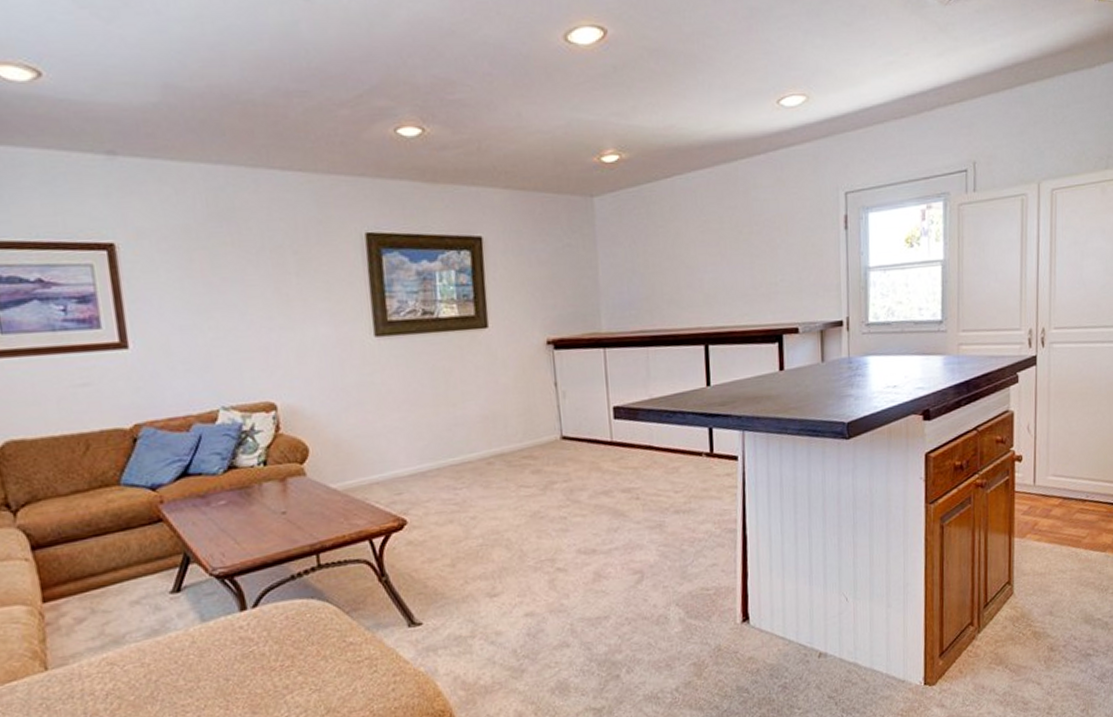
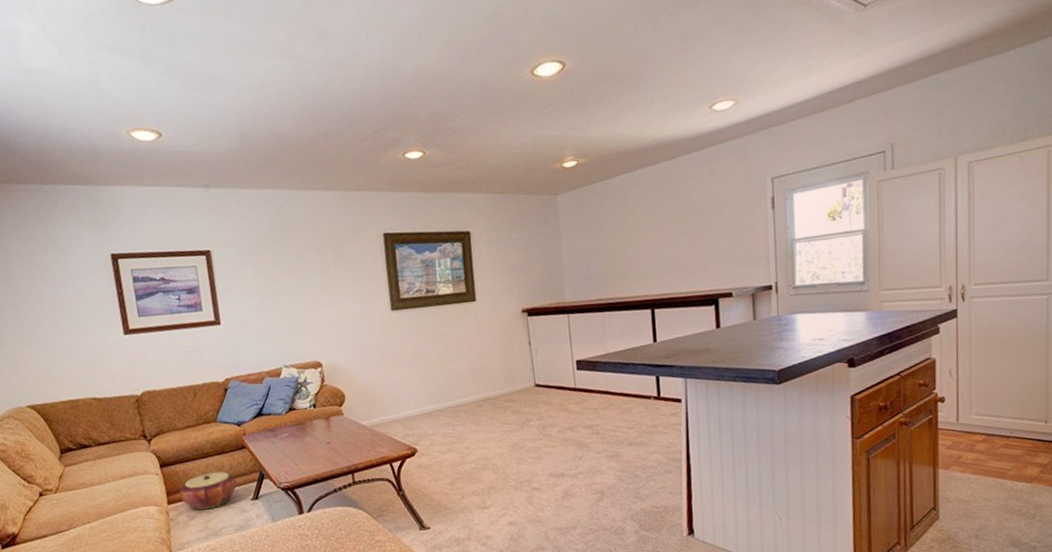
woven basket: none [61,554,149,610] -> present [179,471,237,511]

